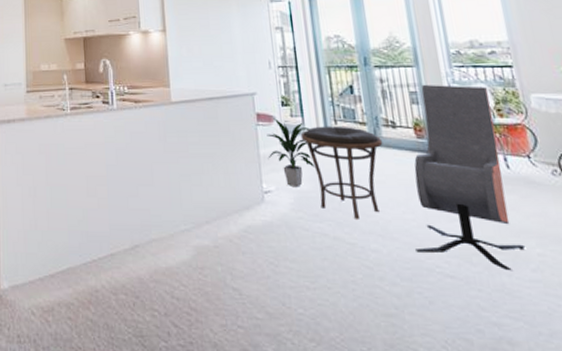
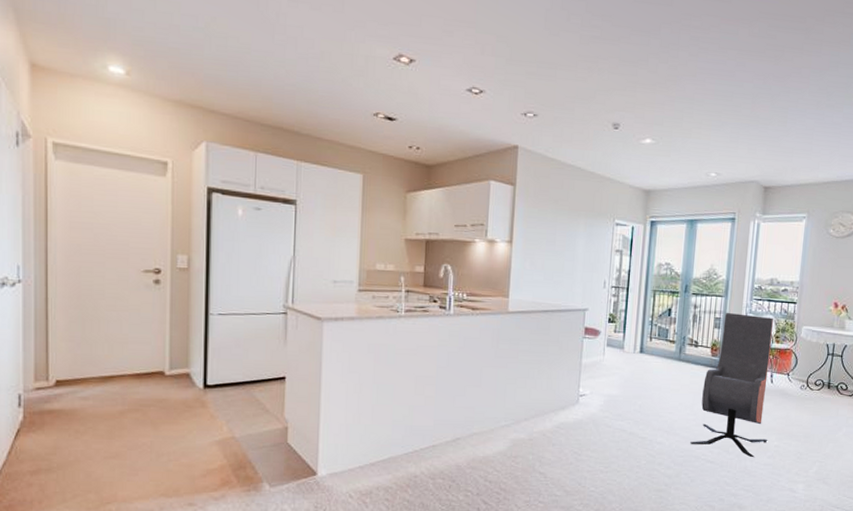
indoor plant: present [266,118,316,188] -> none [588,333,628,392]
side table: present [300,125,383,219] -> none [619,342,685,419]

